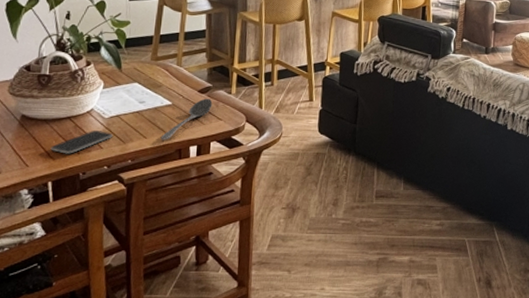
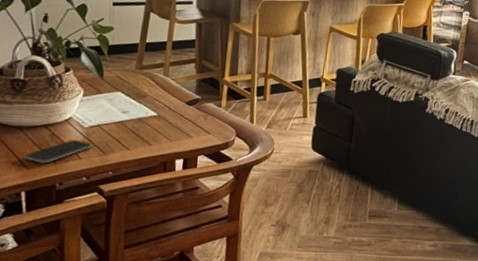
stirrer: present [160,98,213,140] -> none [144,111,201,153]

